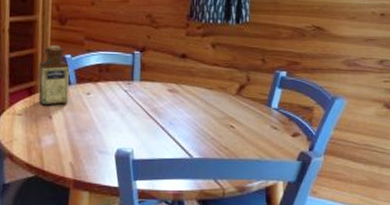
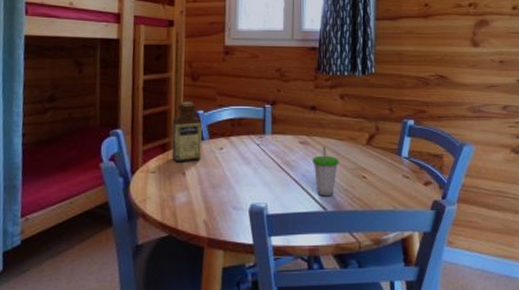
cup: none [181,96,208,144] -> present [313,147,339,197]

